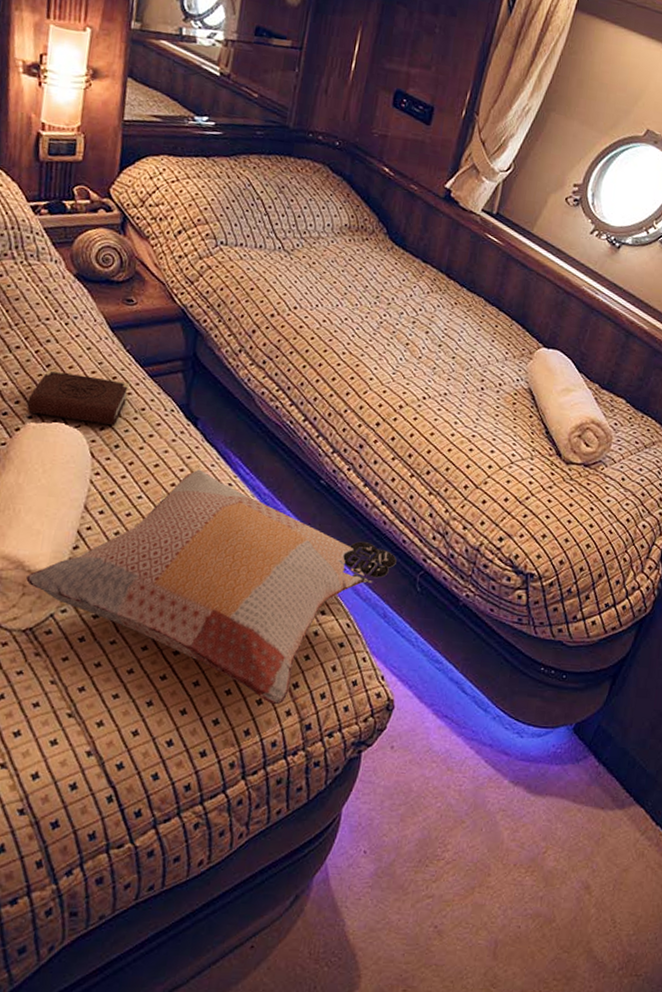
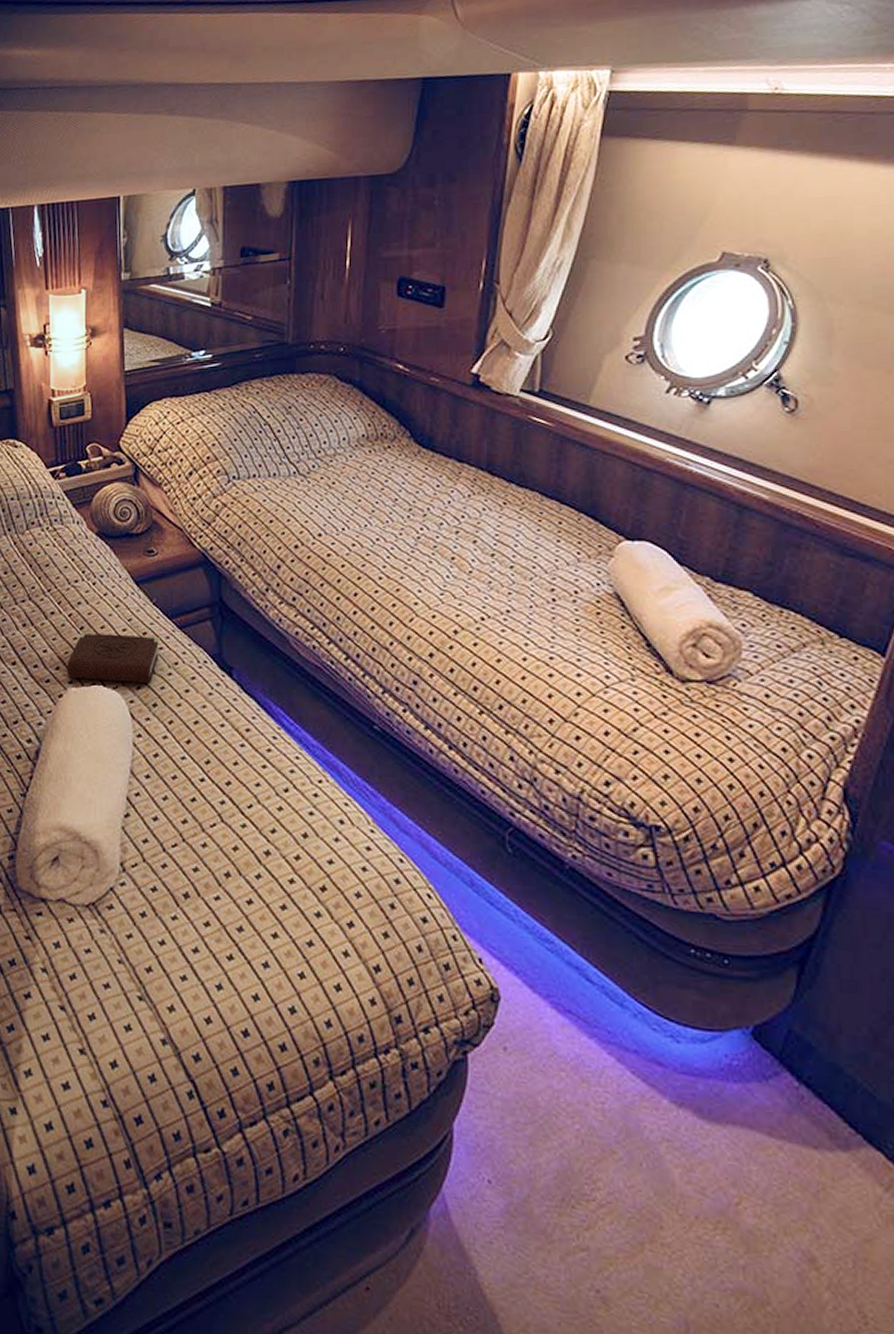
decorative pillow: present [26,469,397,705] -> none [84,723,477,992]

